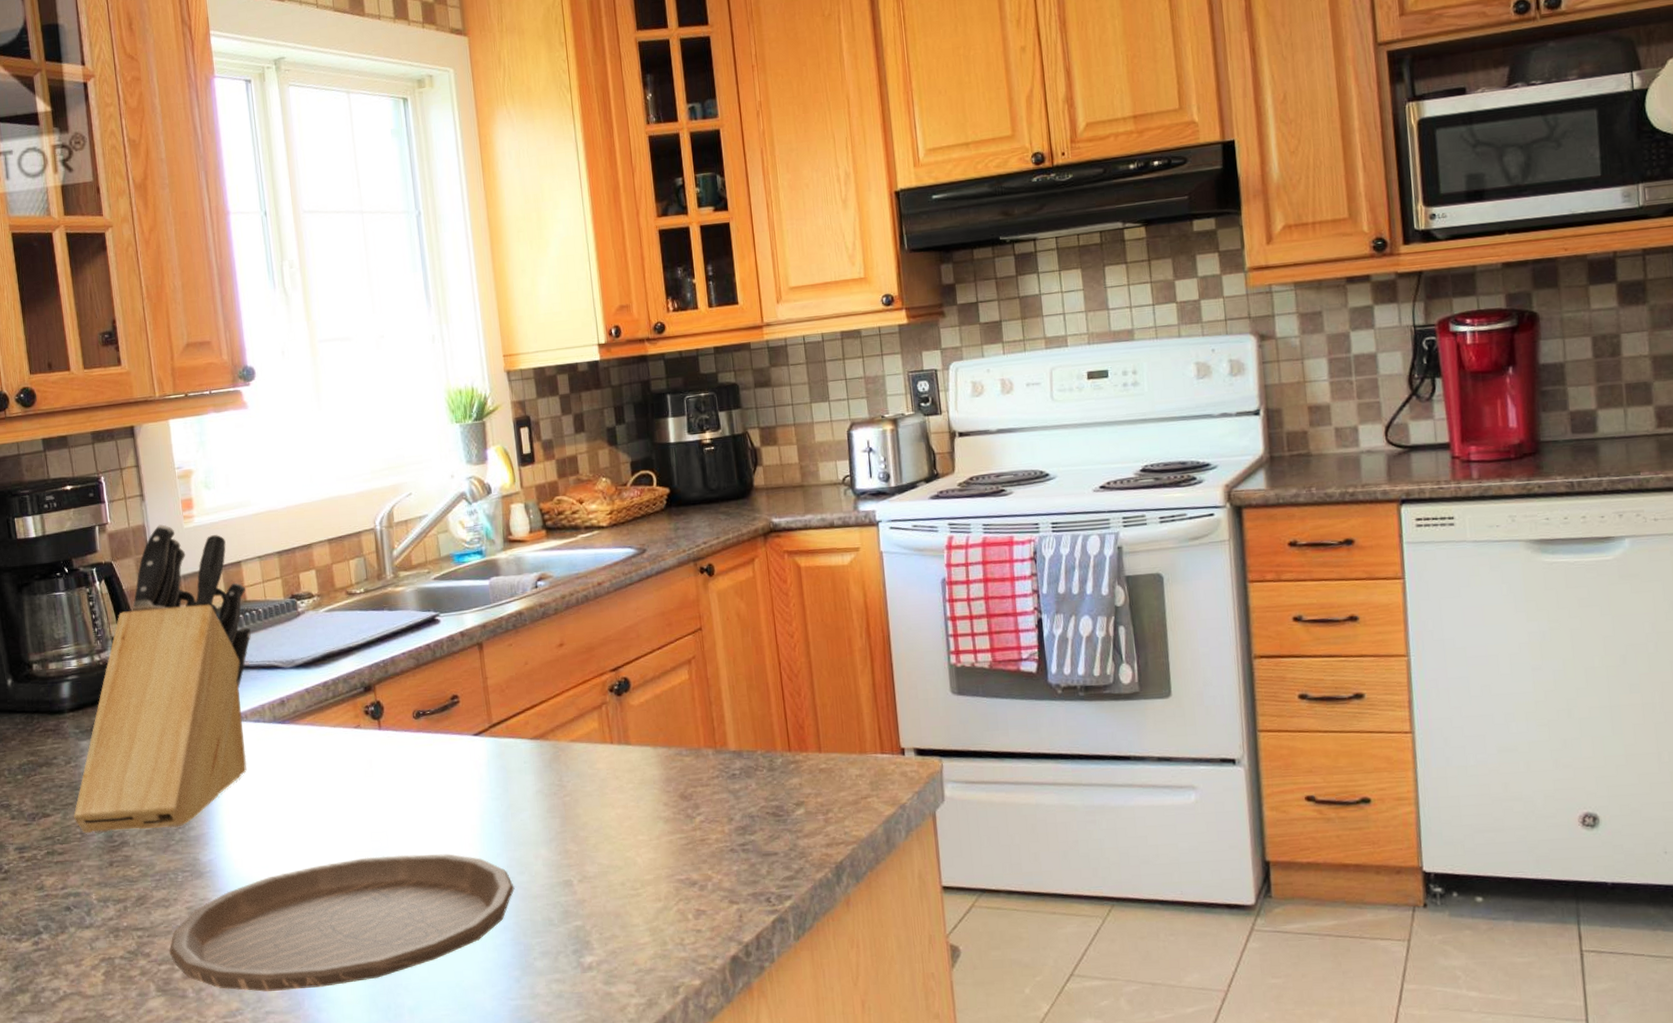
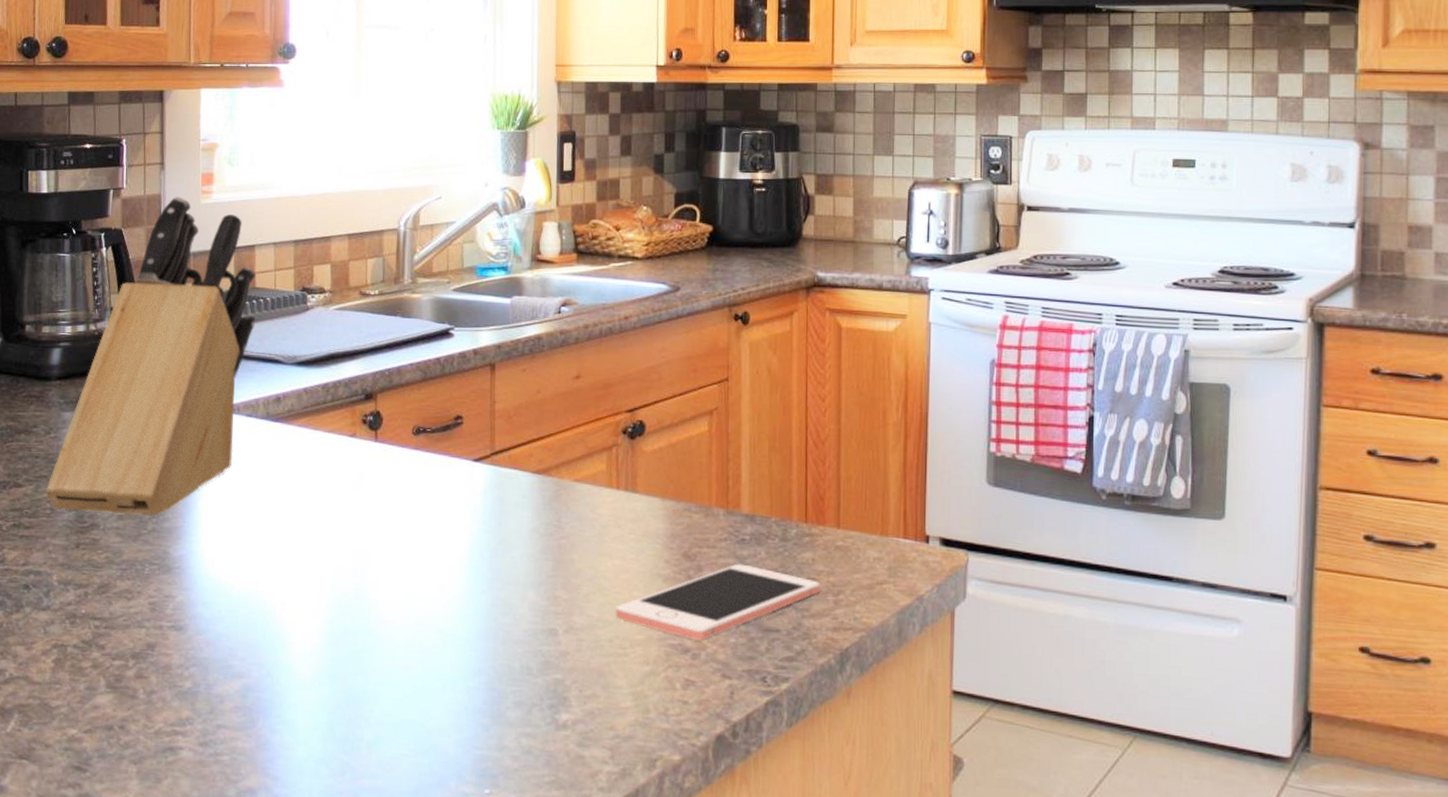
plate: present [169,854,515,992] -> none [125,575,496,708]
cell phone: none [623,797,811,873] -> present [615,563,821,641]

